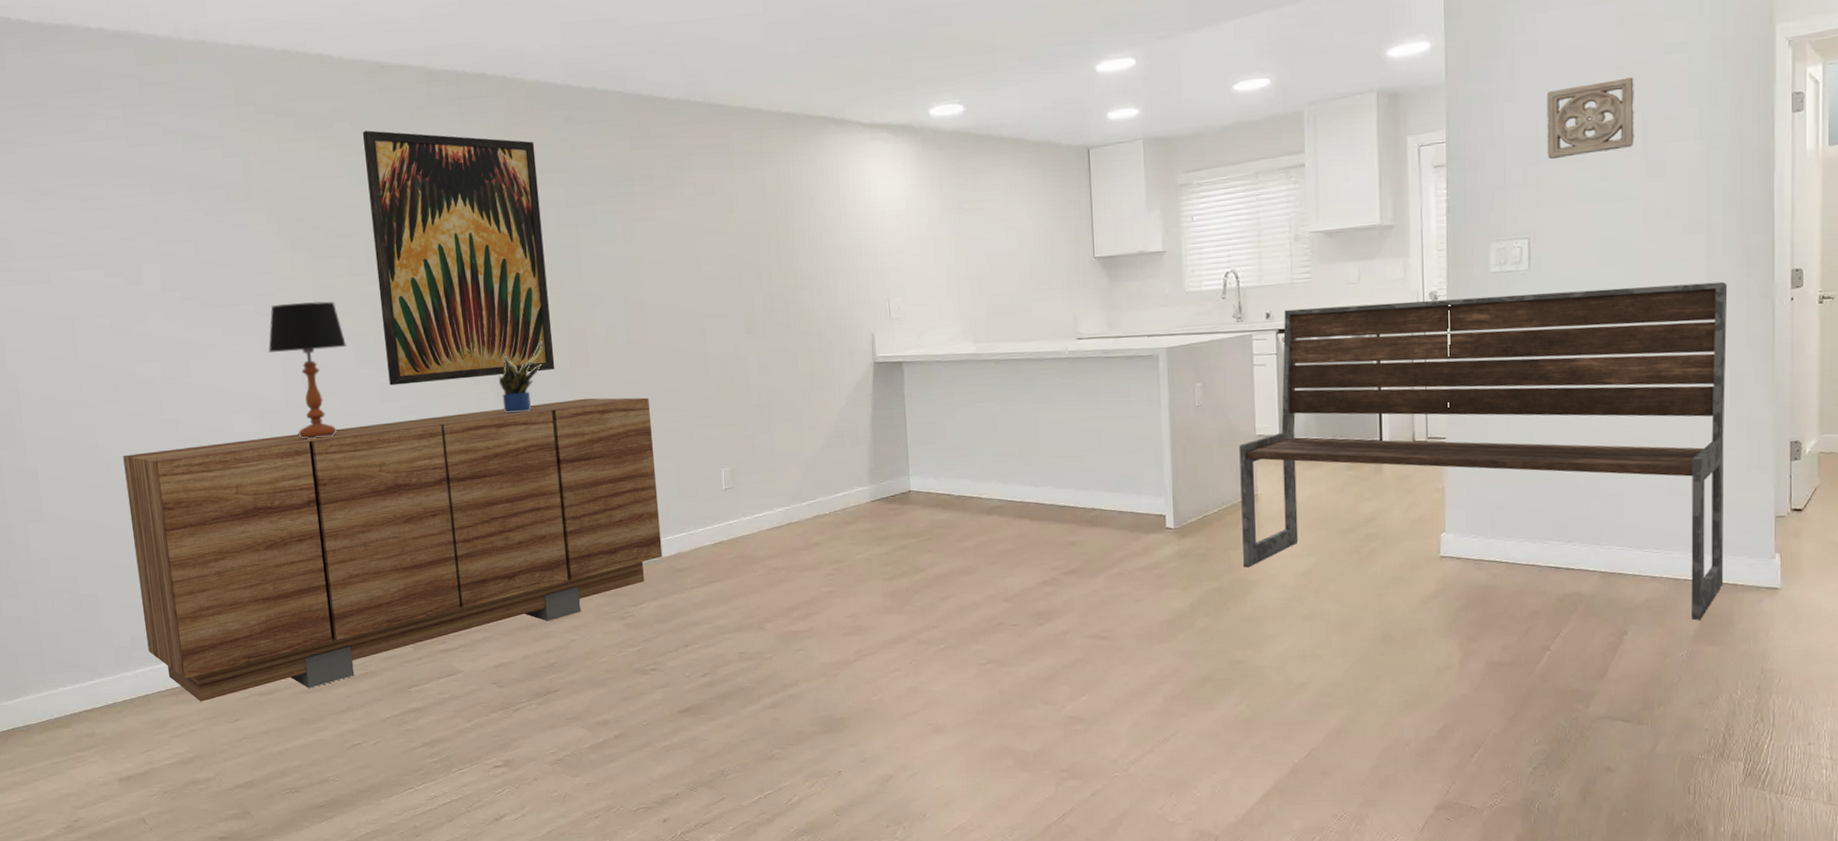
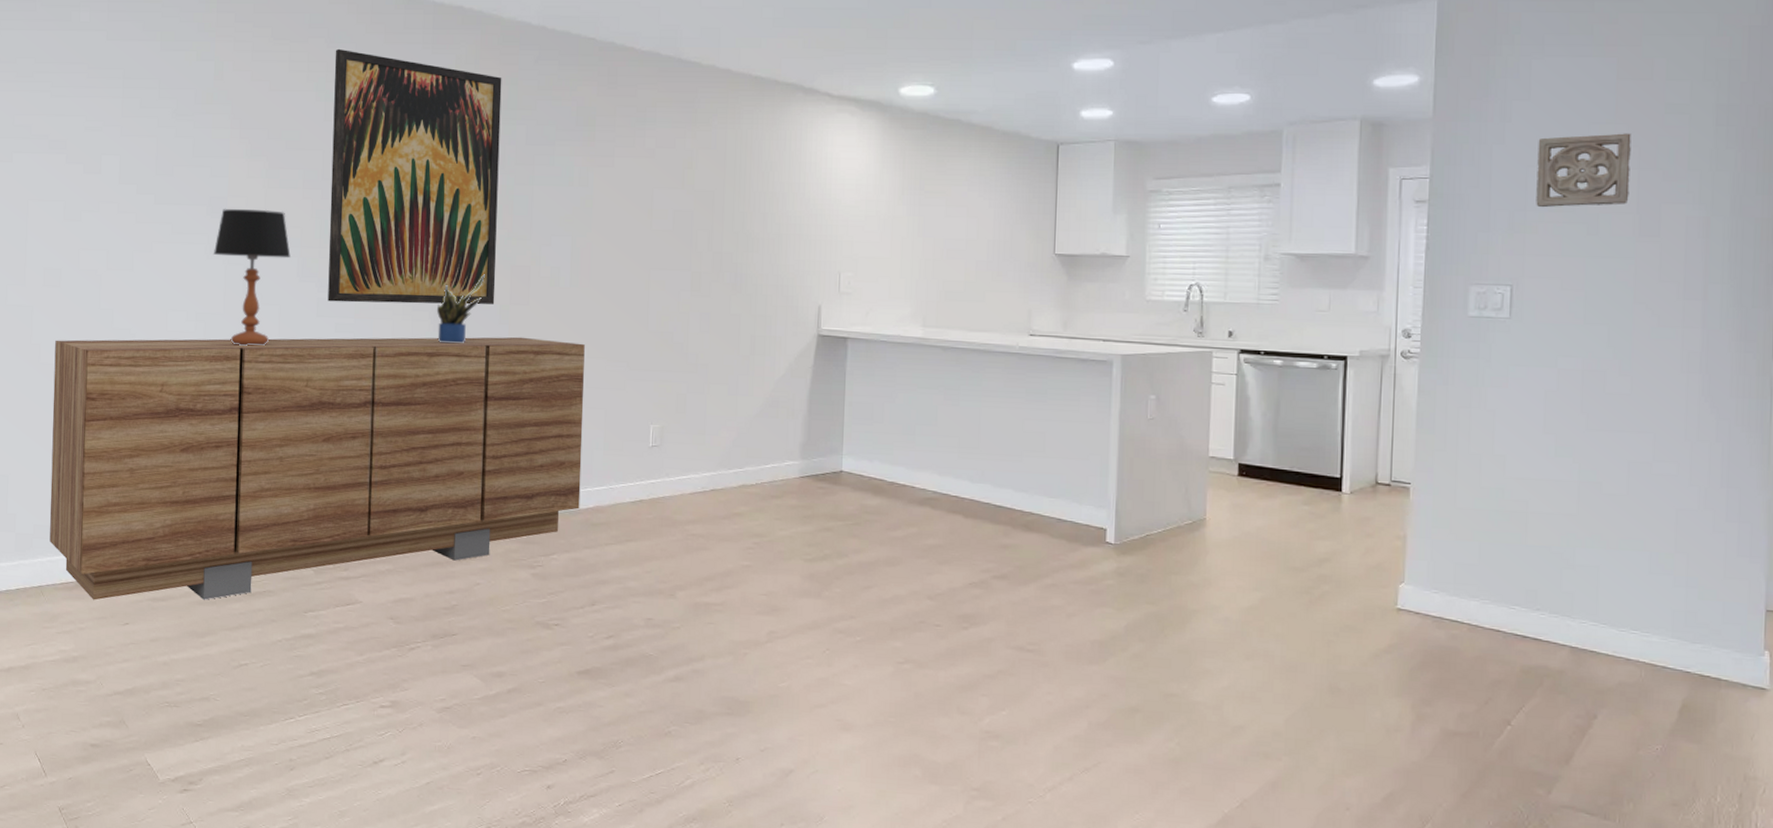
bench: present [1239,281,1728,621] -> none [1185,330,1723,713]

